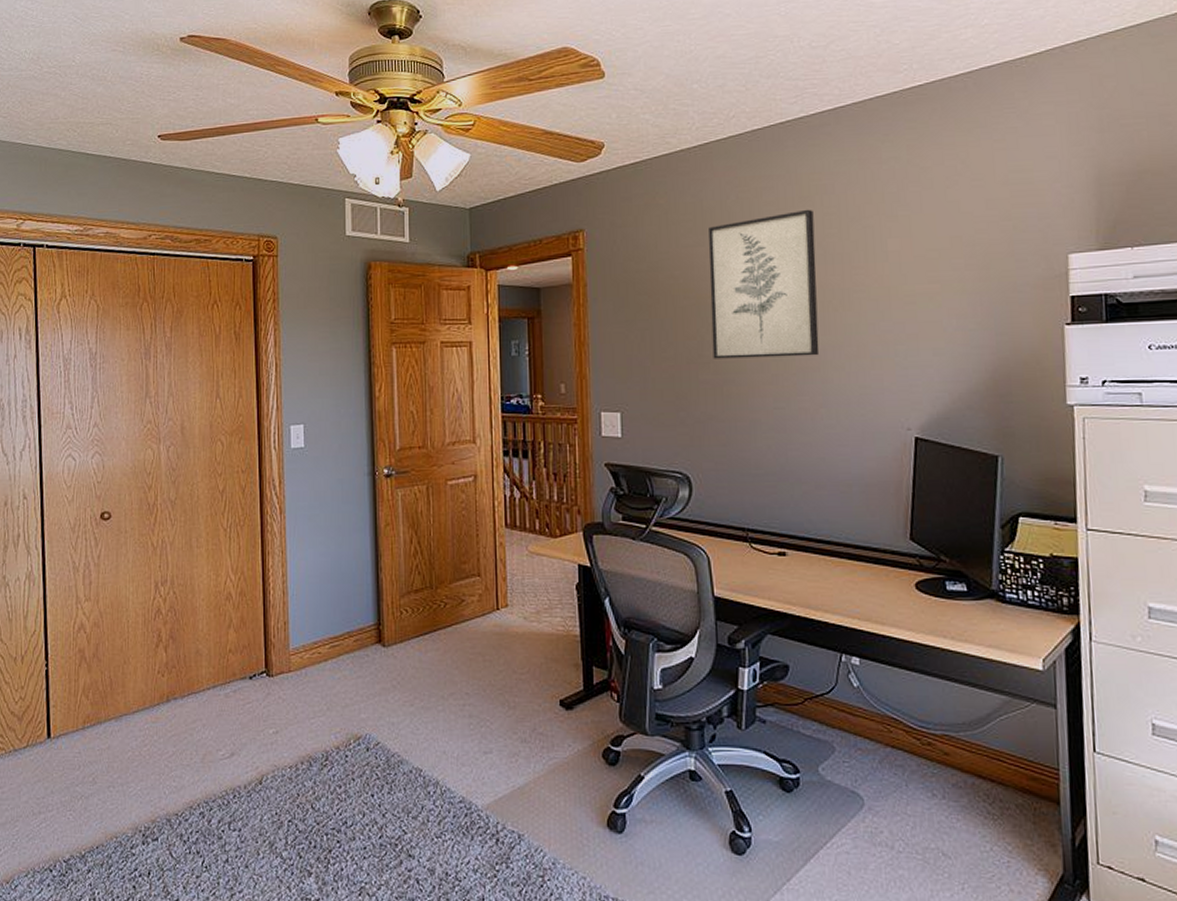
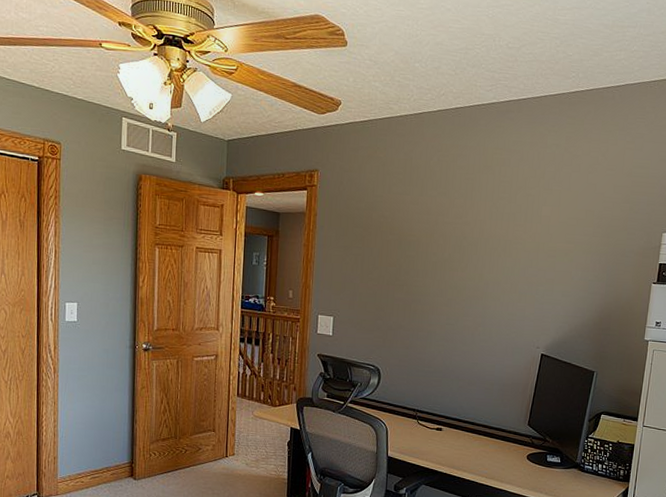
wall art: present [708,209,820,359] -> none [406,176,493,288]

